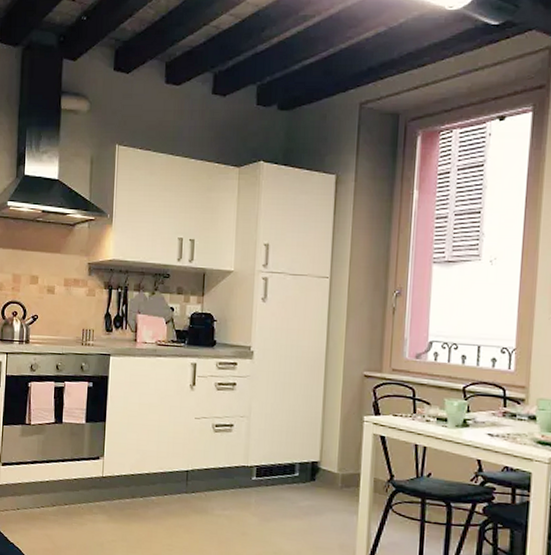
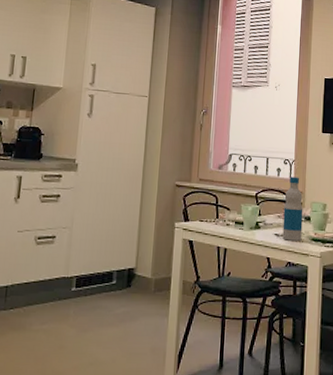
bottle: none [498,368,527,443] -> present [282,176,303,241]

